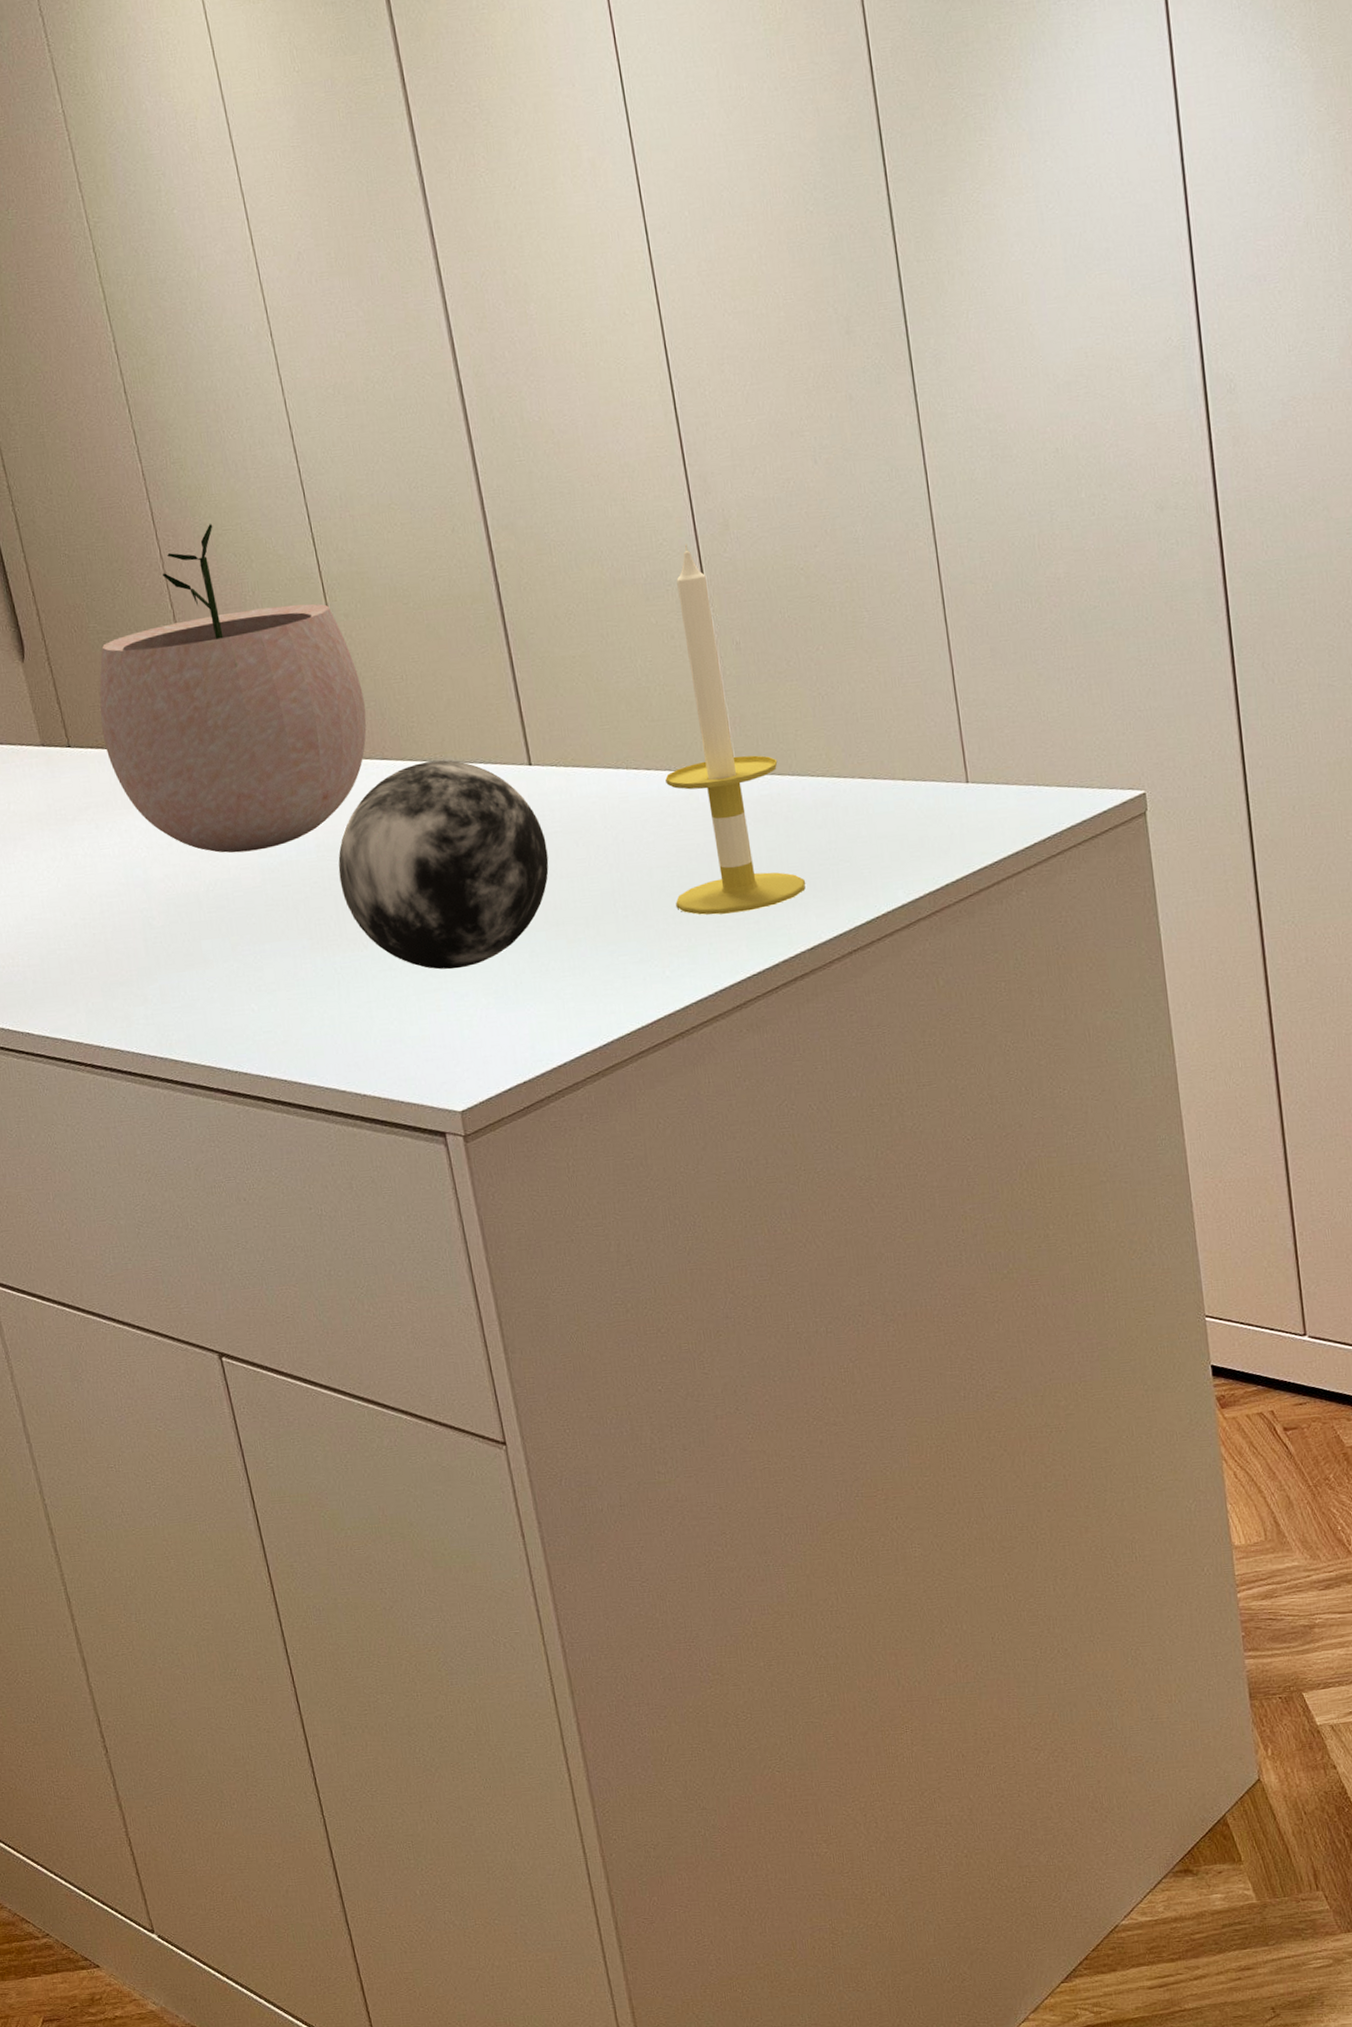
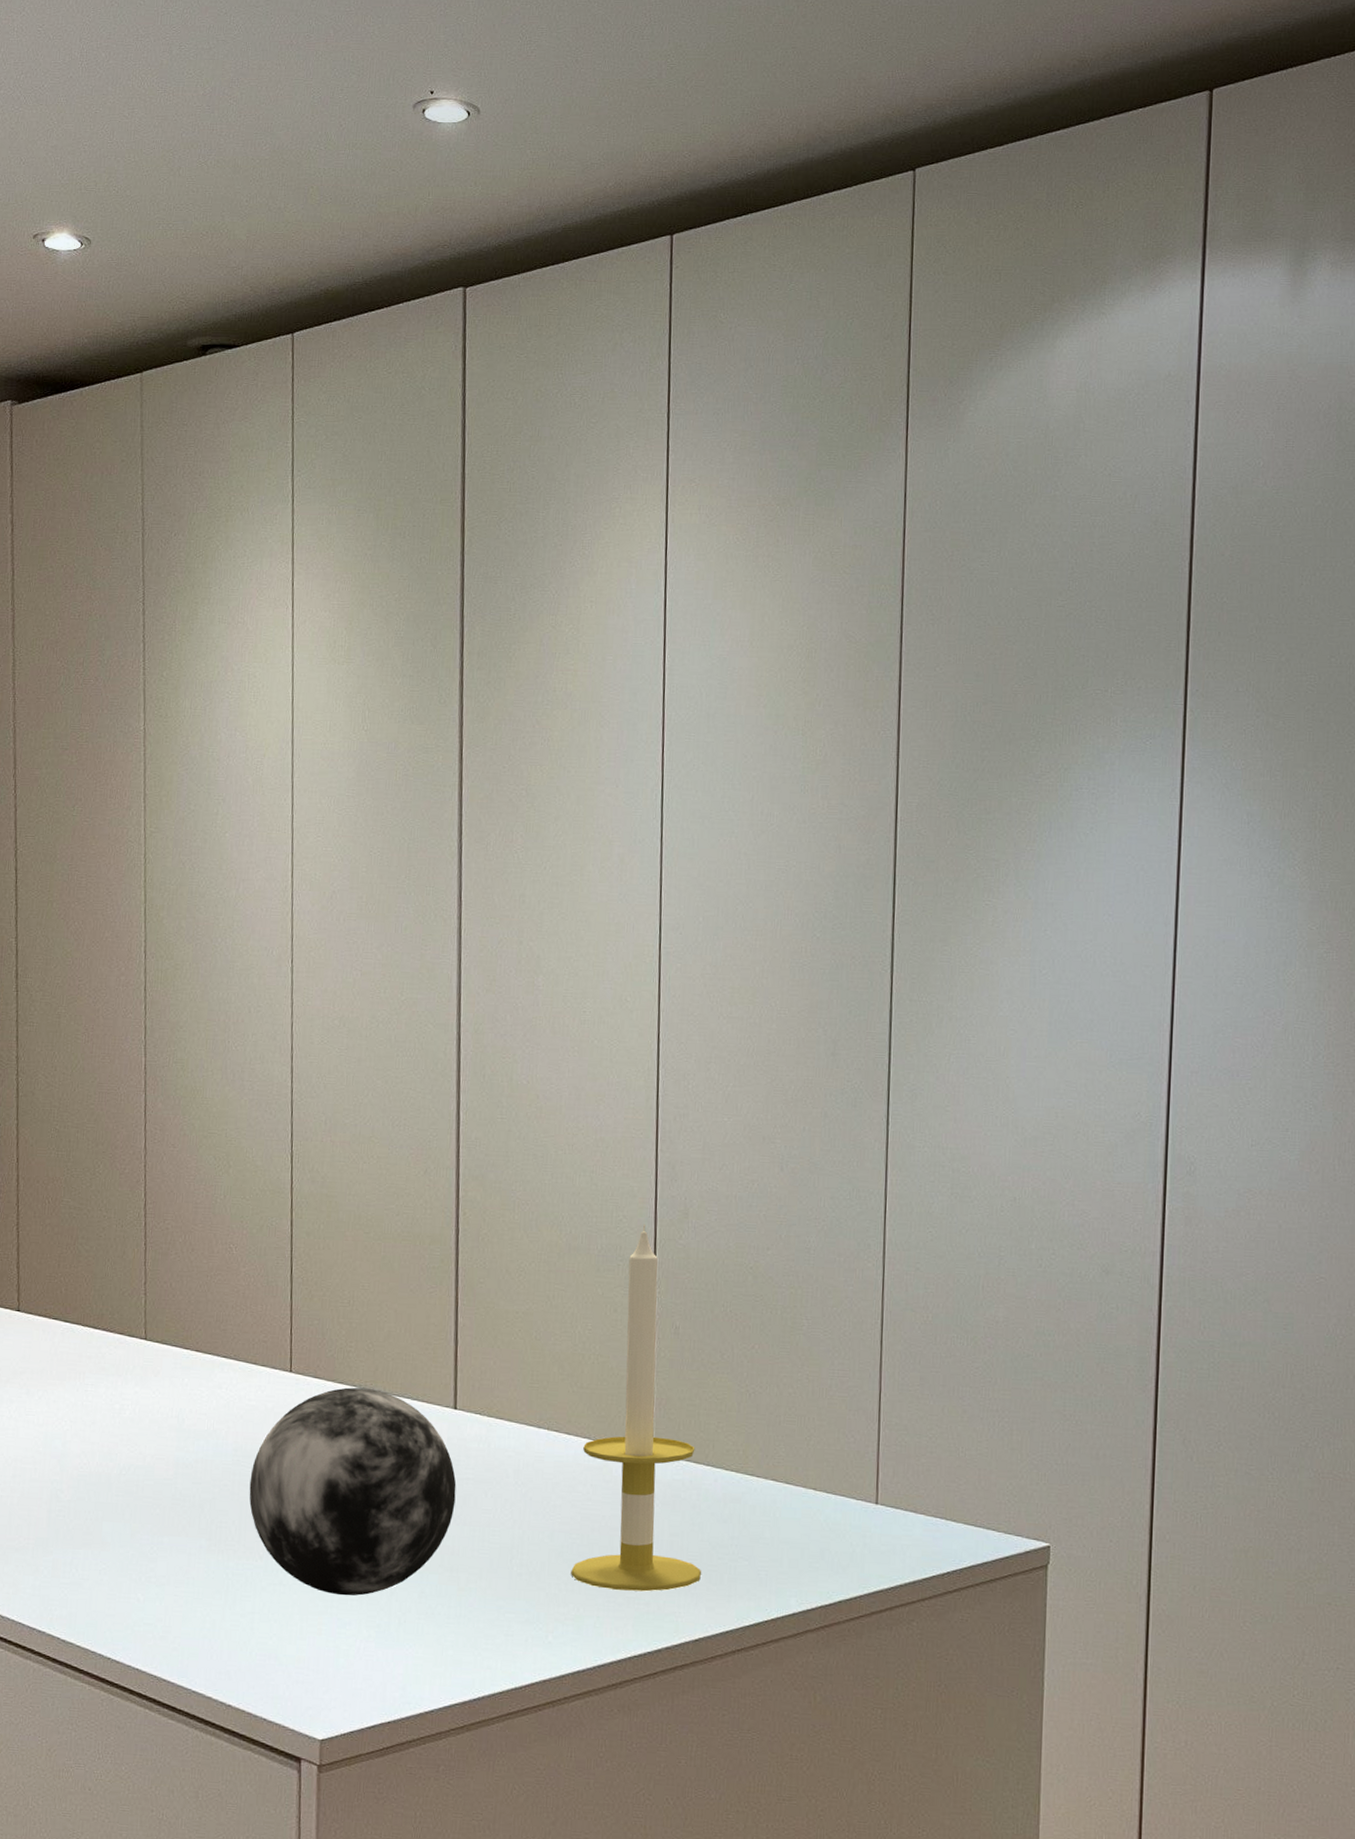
plant pot: present [99,524,367,853] -> none [52,1125,309,1444]

